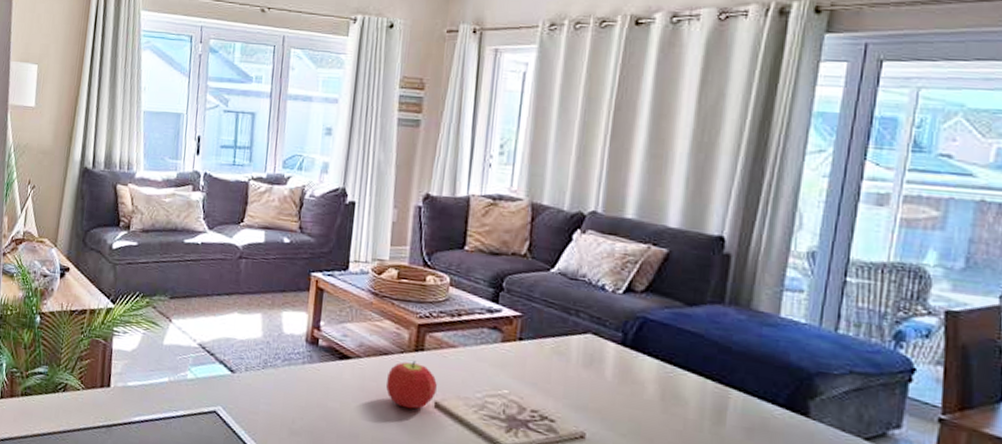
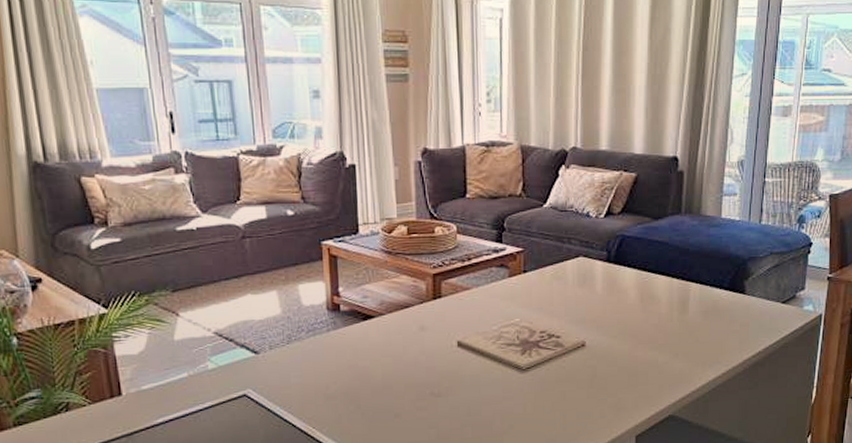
fruit: present [386,360,437,409] -> none [411,308,457,353]

